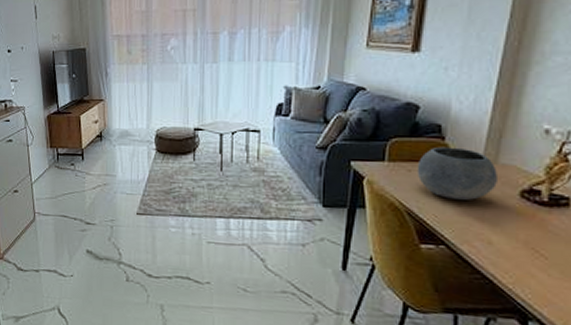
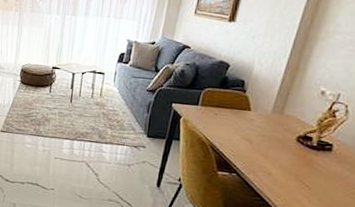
bowl: present [416,146,497,200] -> none [221,97,282,141]

